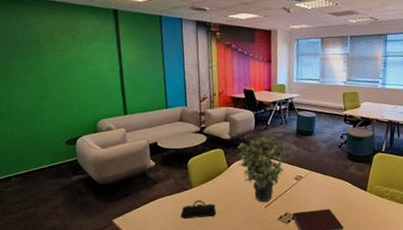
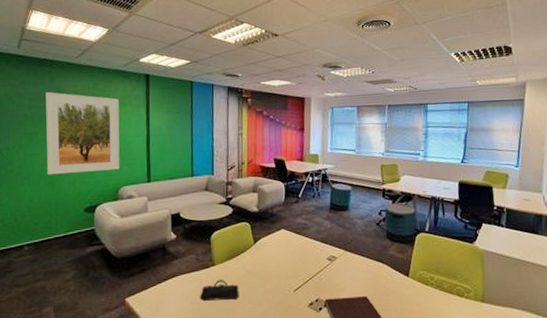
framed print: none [14,29,96,111] -> present [45,92,120,175]
potted plant: present [237,136,286,203] -> none [265,210,319,286]

